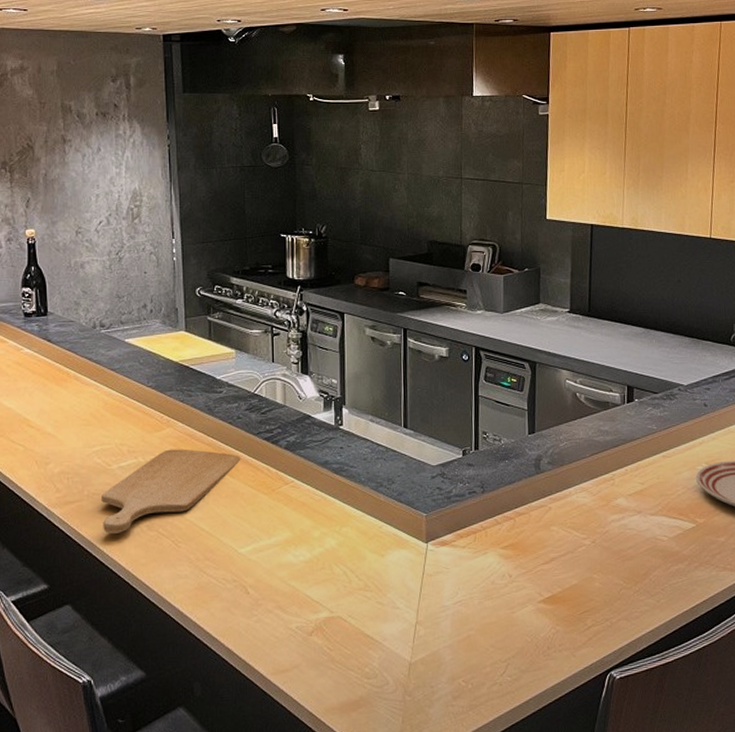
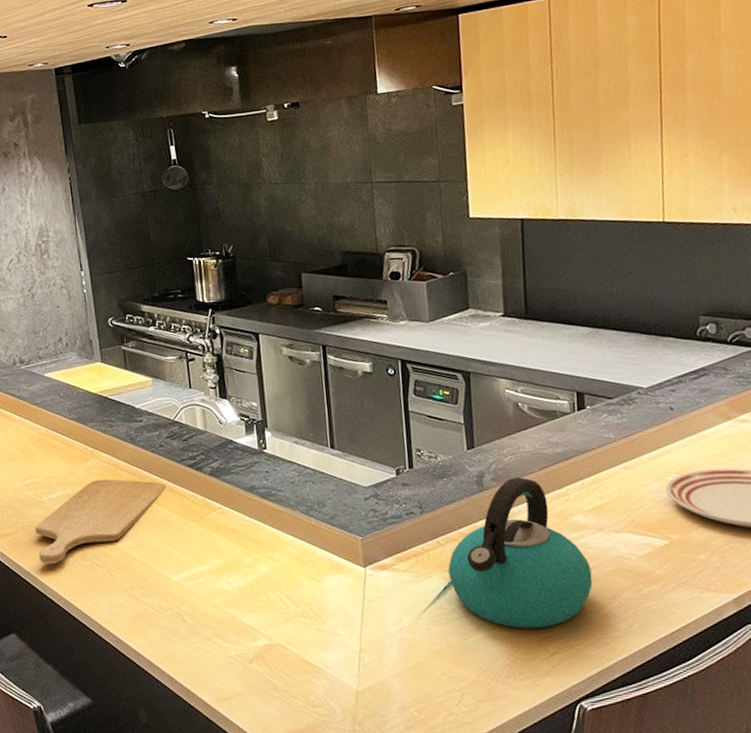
kettle: none [503,462,629,603] -> present [448,477,593,629]

